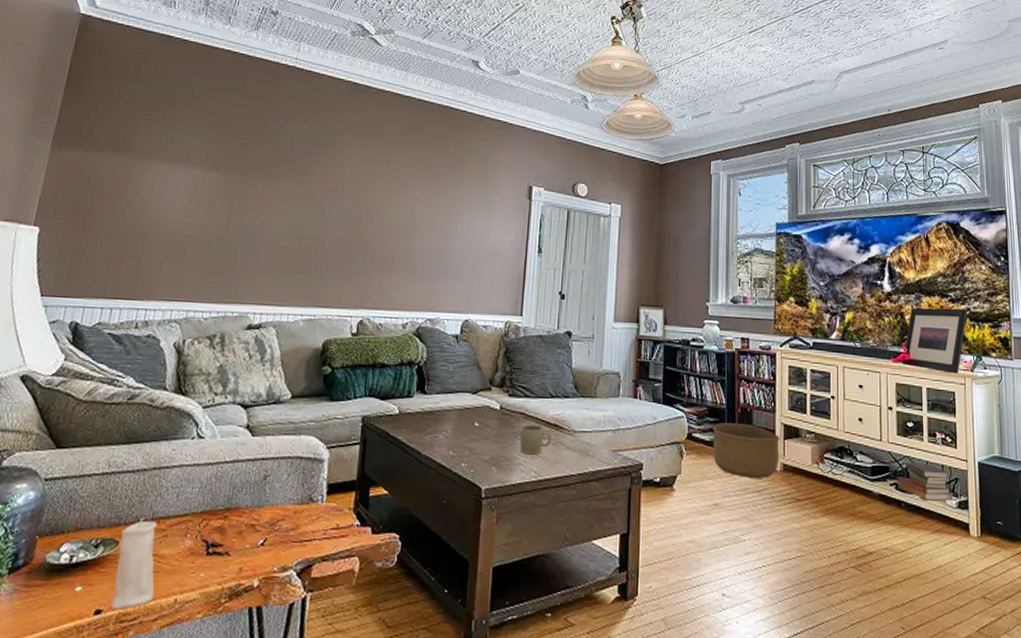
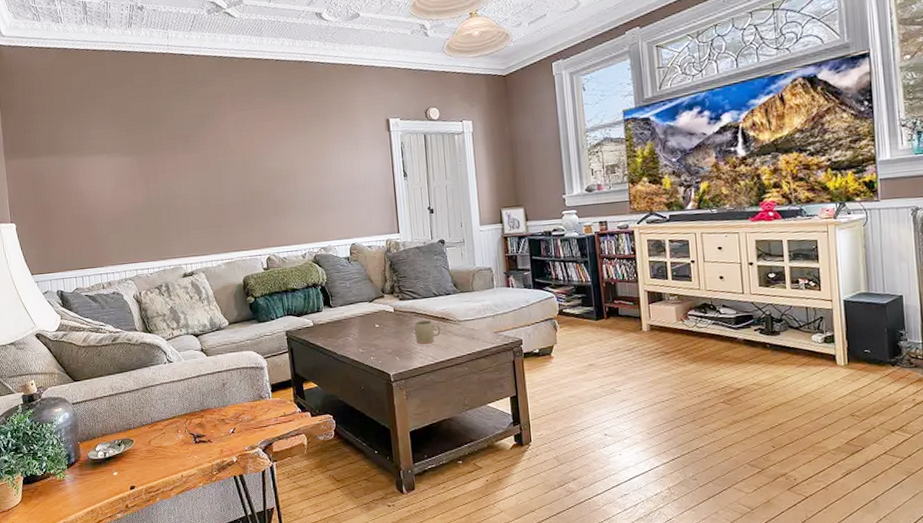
candle: present [110,517,157,610] -> none [134,422,167,485]
basket: present [712,423,780,478] -> none [580,295,645,340]
books: present [898,463,954,502] -> none [761,307,819,340]
picture frame: present [901,307,968,374] -> none [760,160,829,223]

